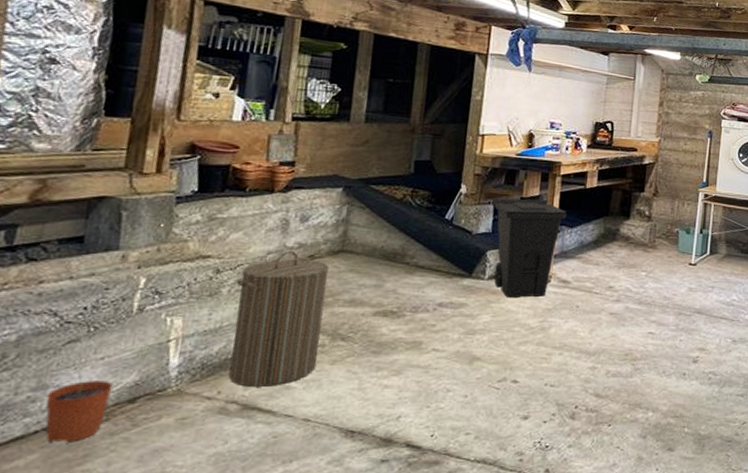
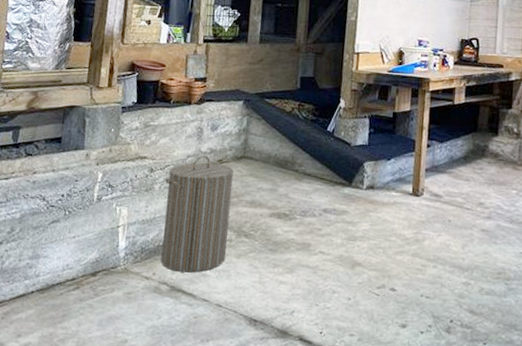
plant pot: present [45,365,113,443] -> none [38,242,81,304]
trash can: present [492,198,566,299] -> none [367,112,436,209]

